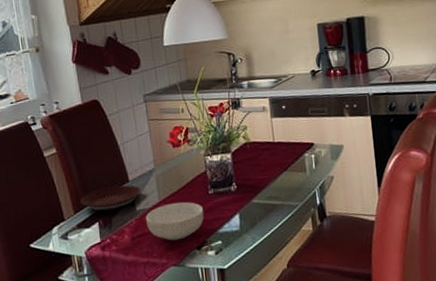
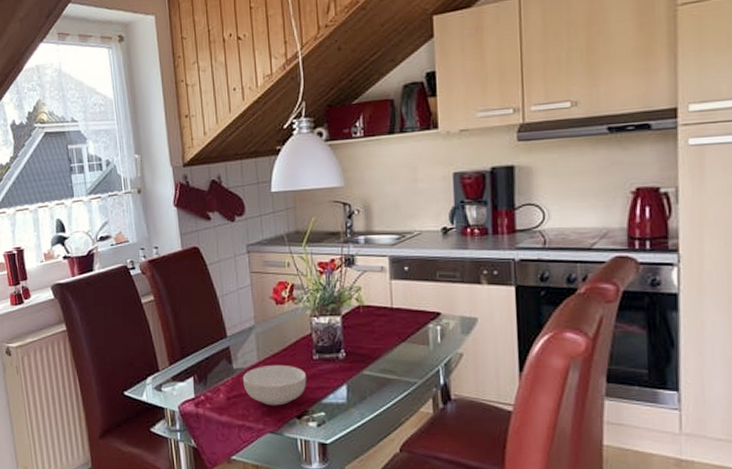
plate: present [81,185,141,211] -> none [176,341,239,366]

